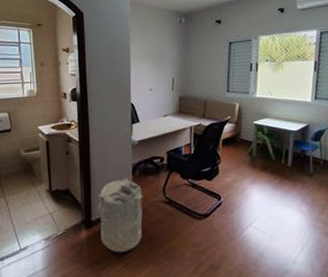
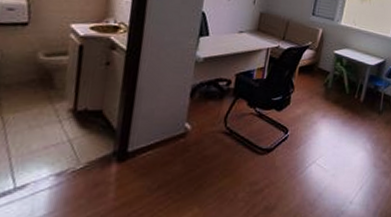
laundry hamper: present [97,177,143,253] -> none [136,100,199,193]

